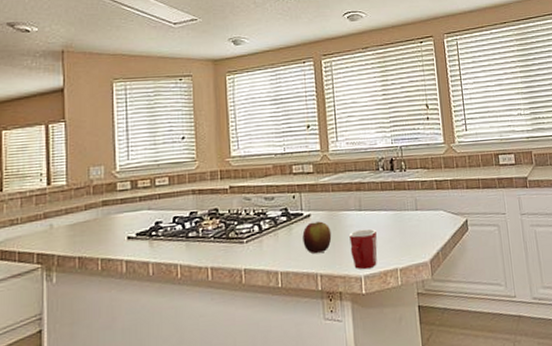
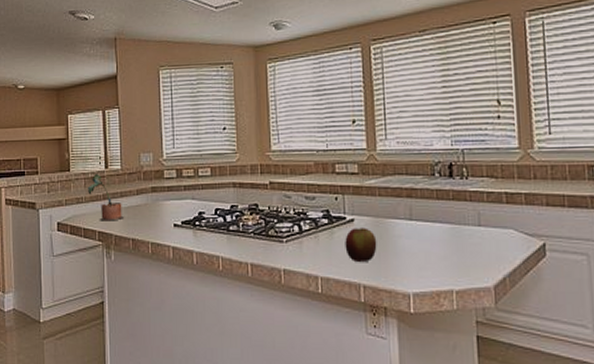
potted plant: none [24,191,70,242] -> present [87,174,125,221]
mug: present [349,229,378,270] -> none [397,241,430,287]

